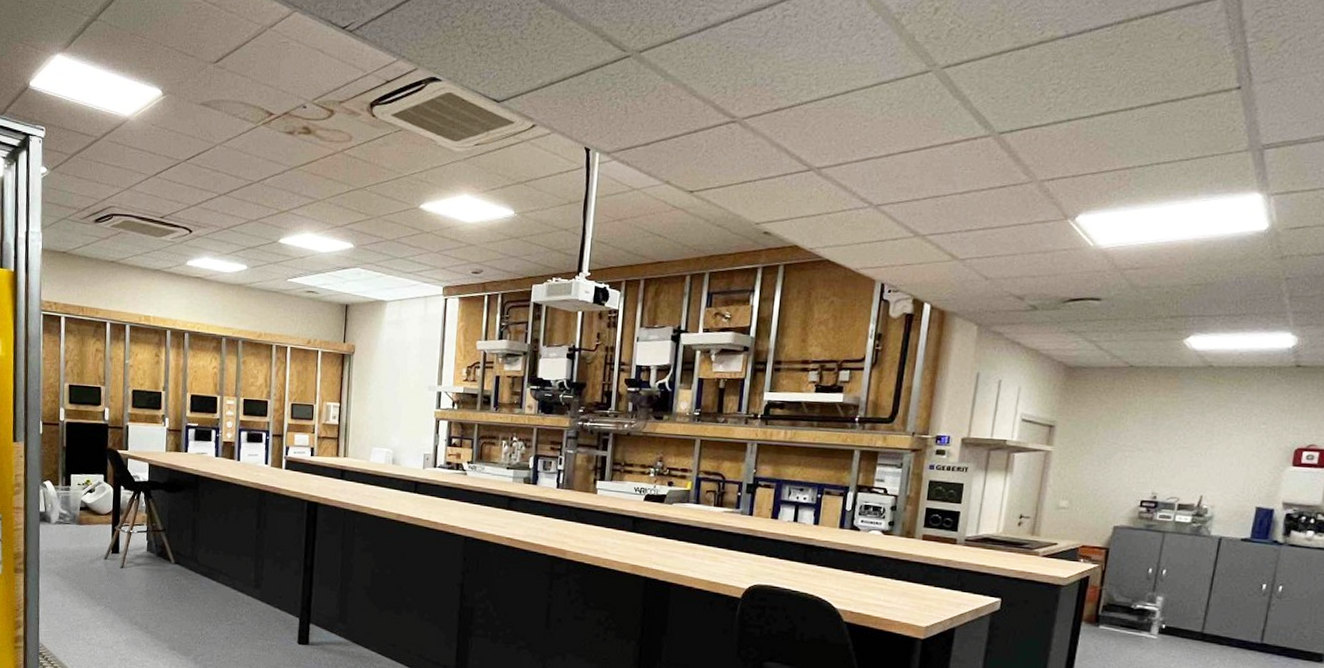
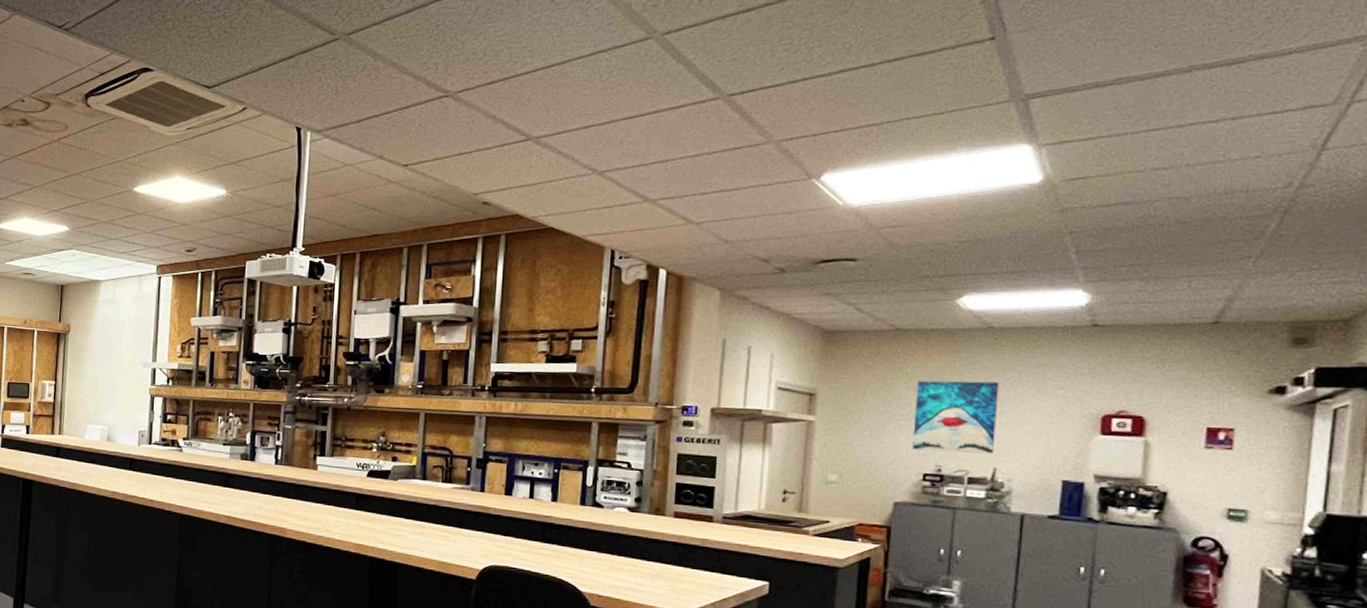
wall art: none [1134,414,1213,483] -> present [912,380,999,454]

